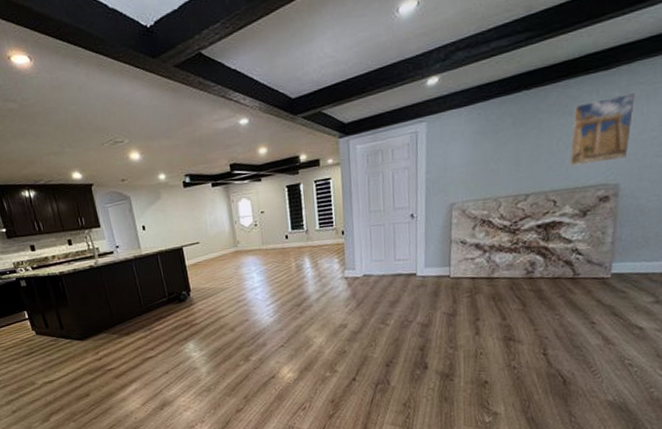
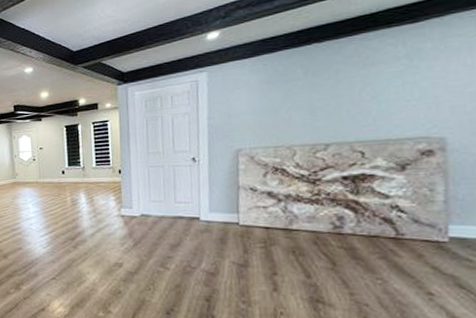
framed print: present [569,93,635,167] -> none [375,45,455,118]

